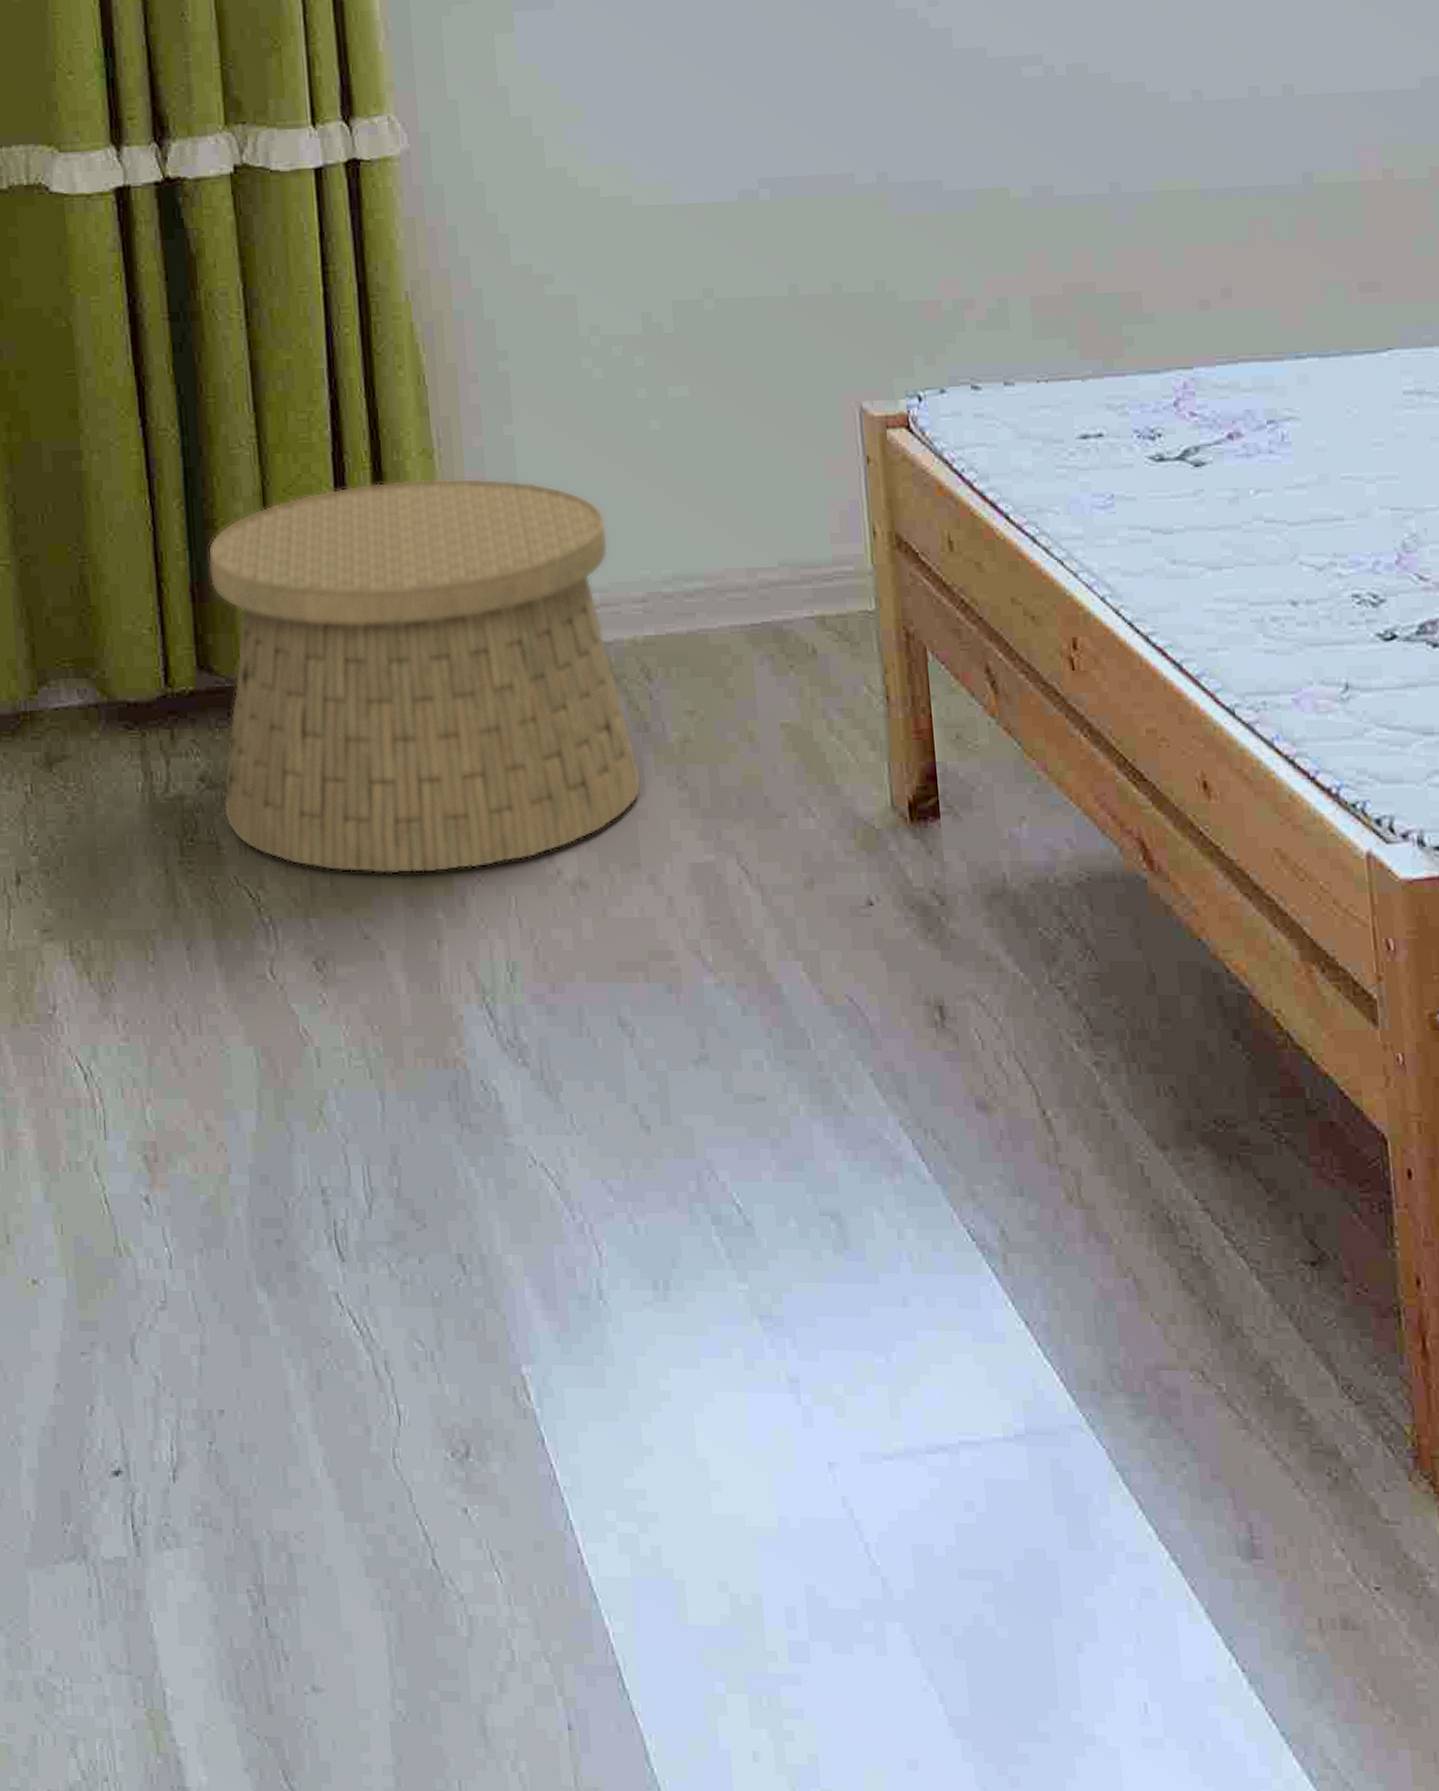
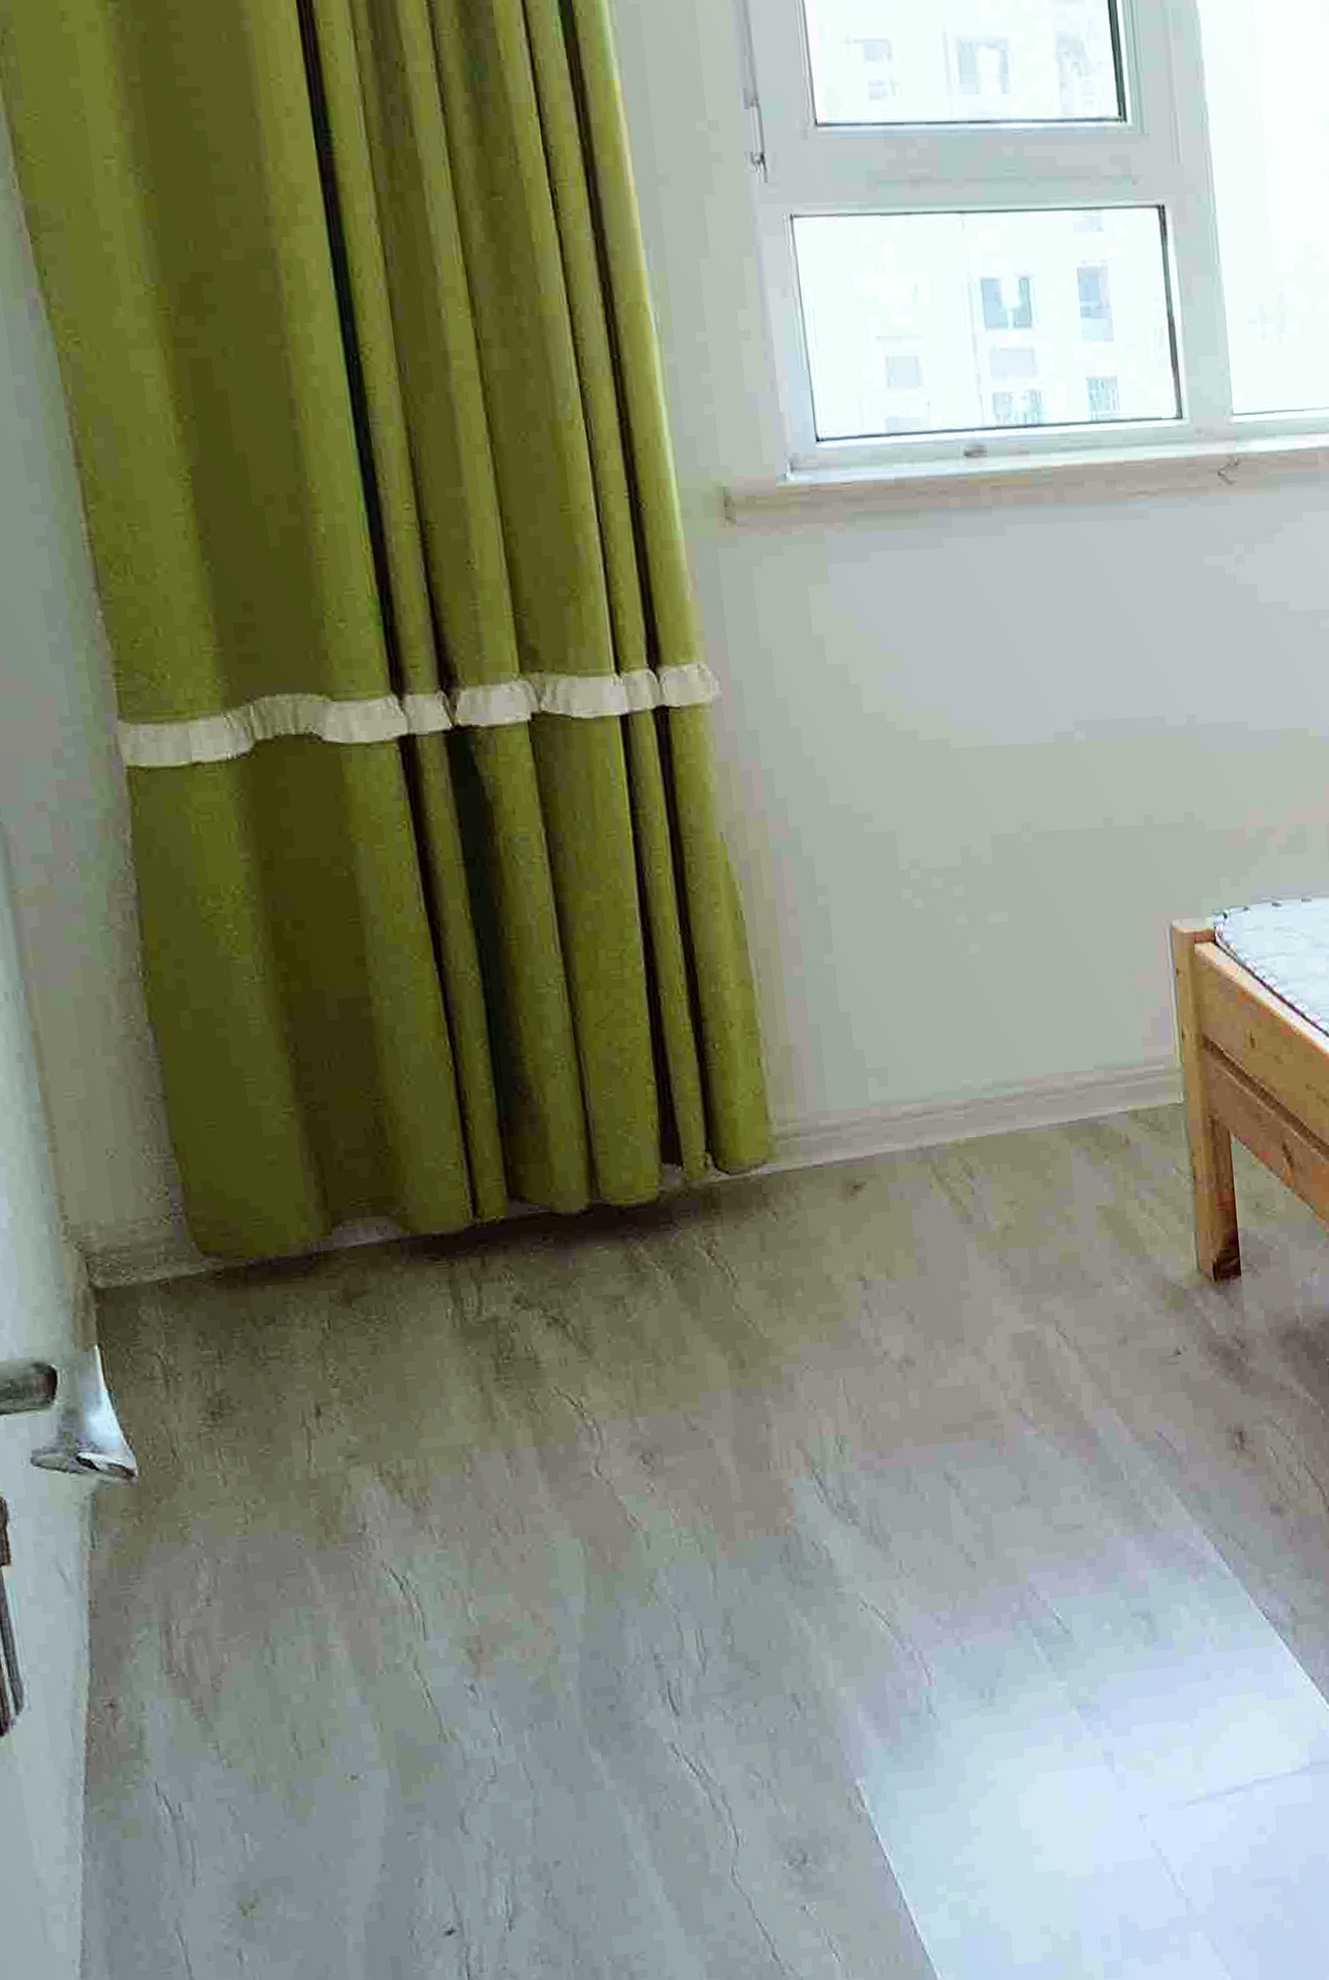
basket: present [207,477,643,874] -> none [515,1004,966,1373]

